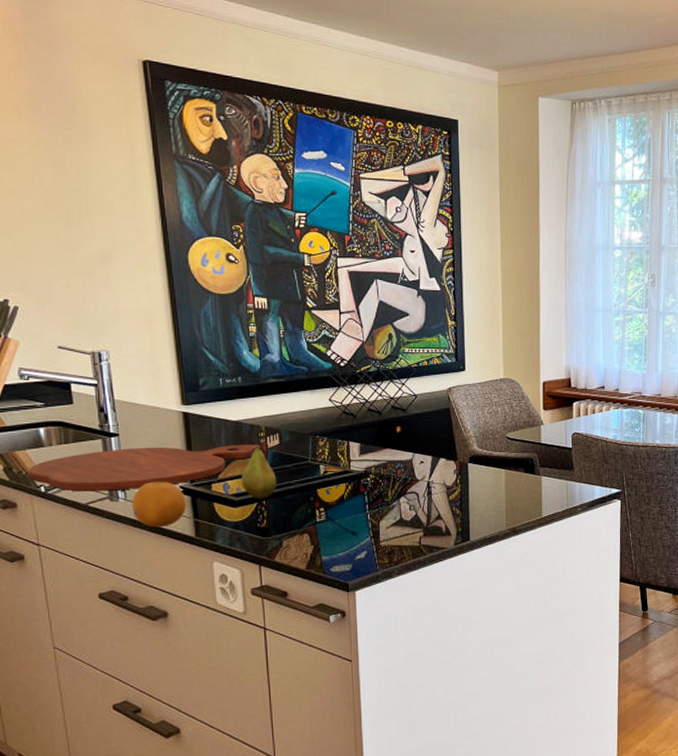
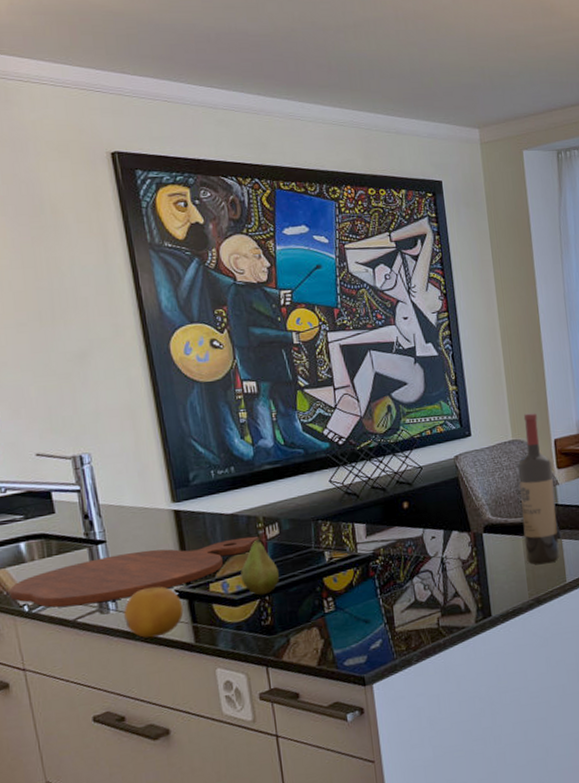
wine bottle: none [506,355,539,498] -> present [517,413,560,565]

